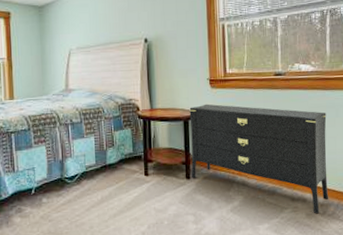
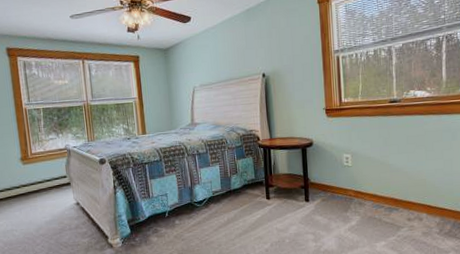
dresser: present [189,103,329,214] -> none [307,132,446,232]

